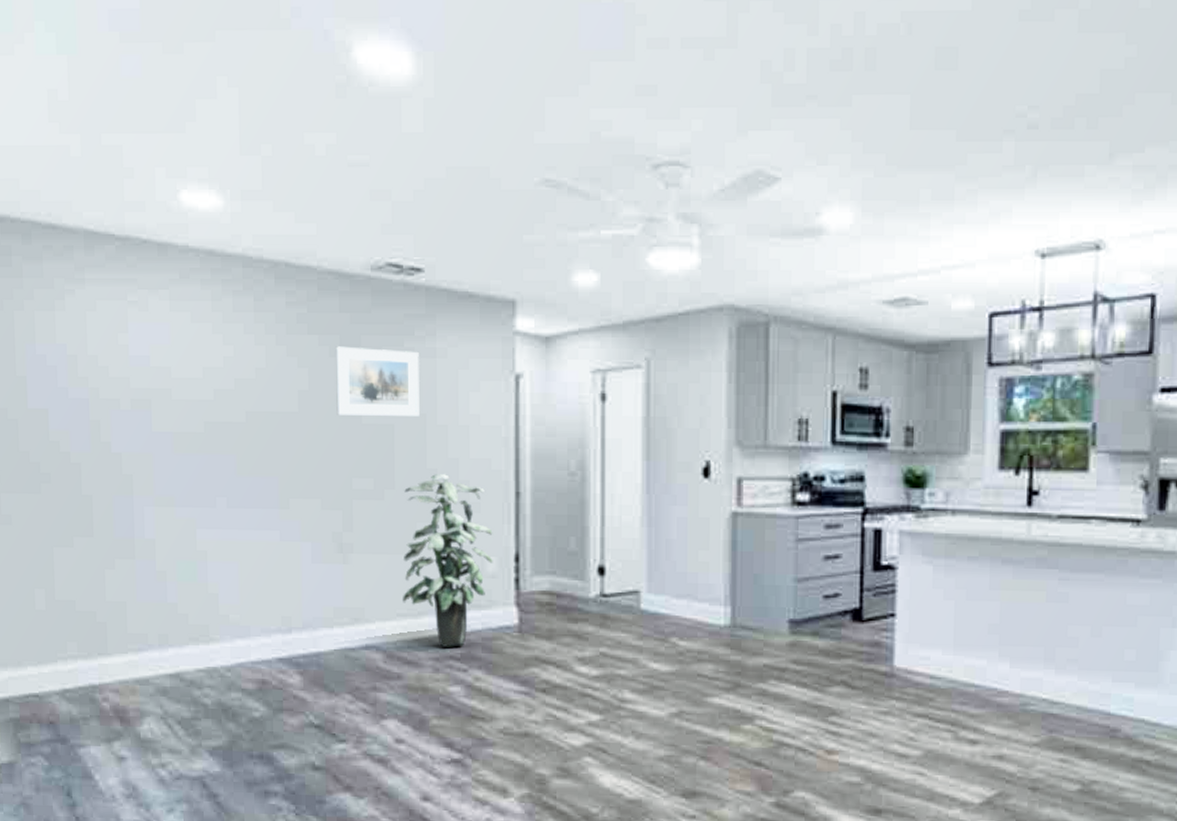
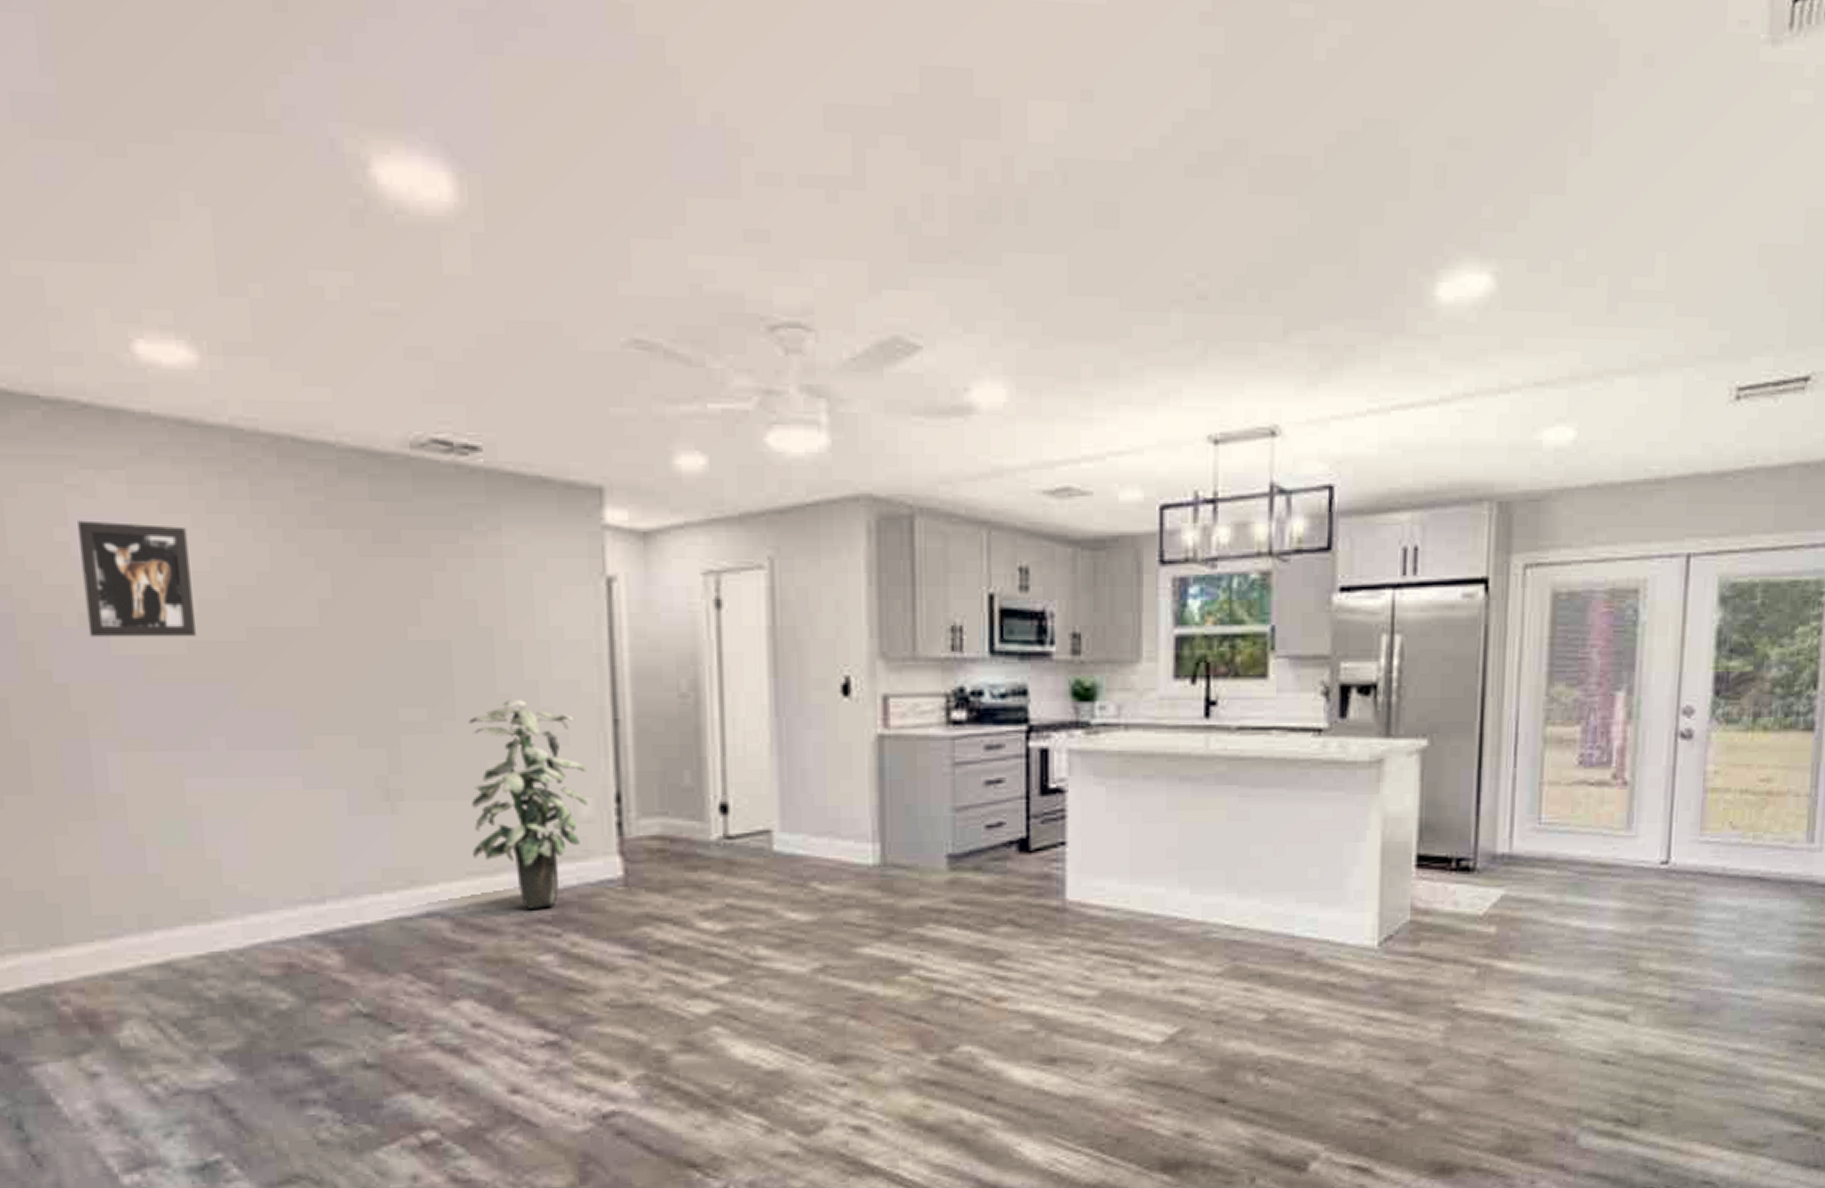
wall art: none [135,328,212,419] -> present [78,520,197,637]
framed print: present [336,346,420,416] -> none [367,543,484,630]

